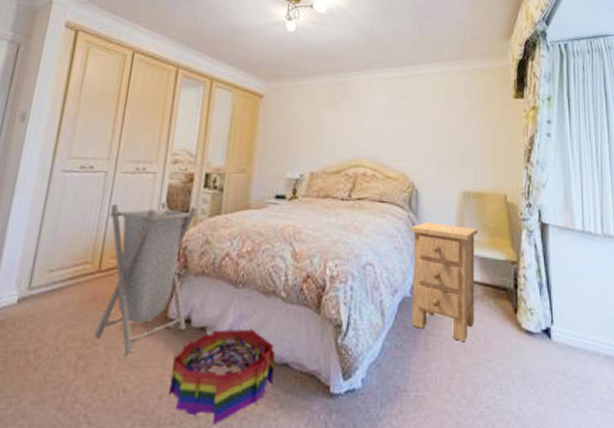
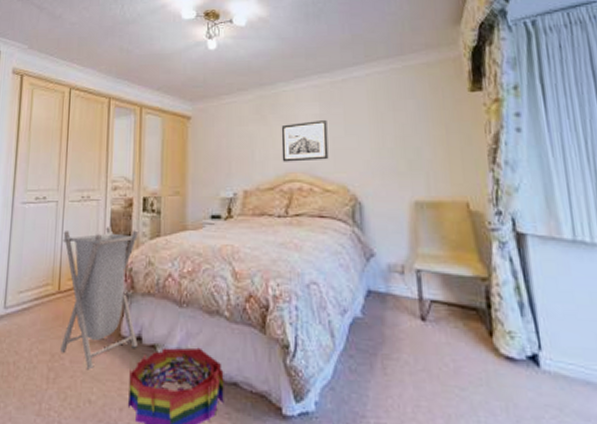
wall art: none [349,110,393,149] -> present [281,119,329,162]
nightstand: present [411,222,479,342] -> none [356,237,441,368]

